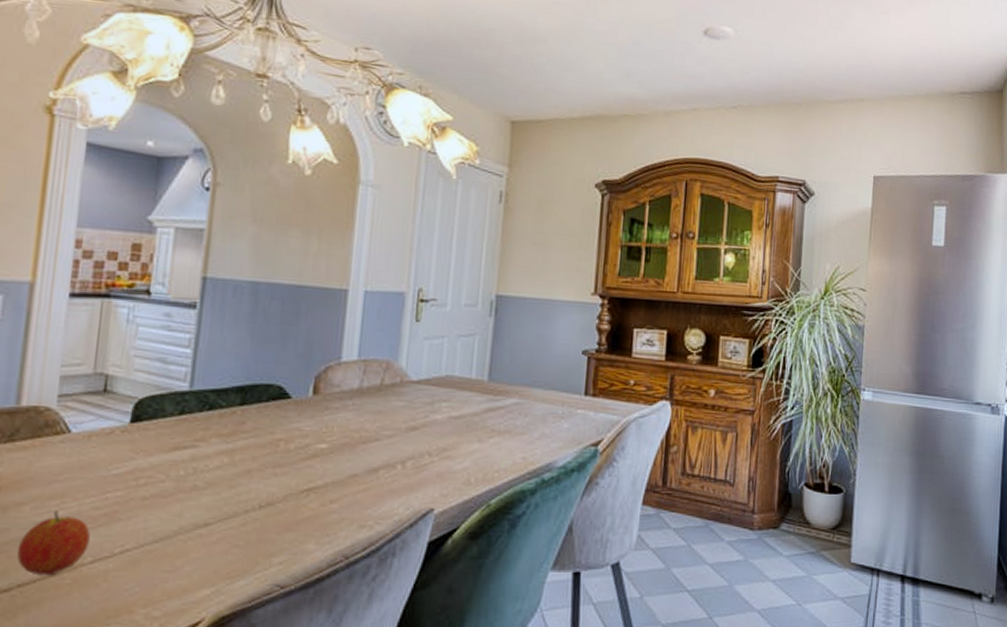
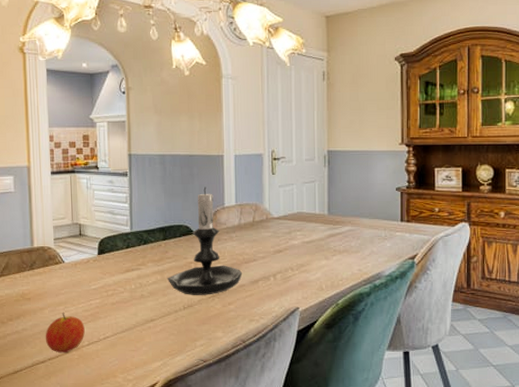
candle holder: none [238,331,357,489] -> present [167,186,243,295]

